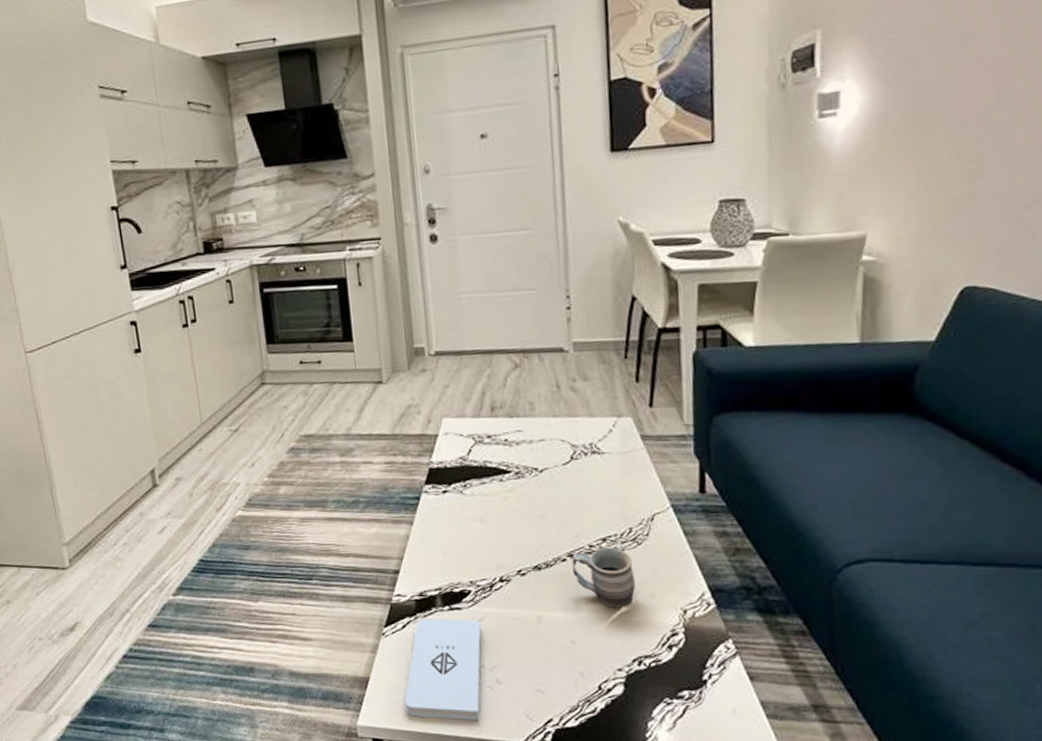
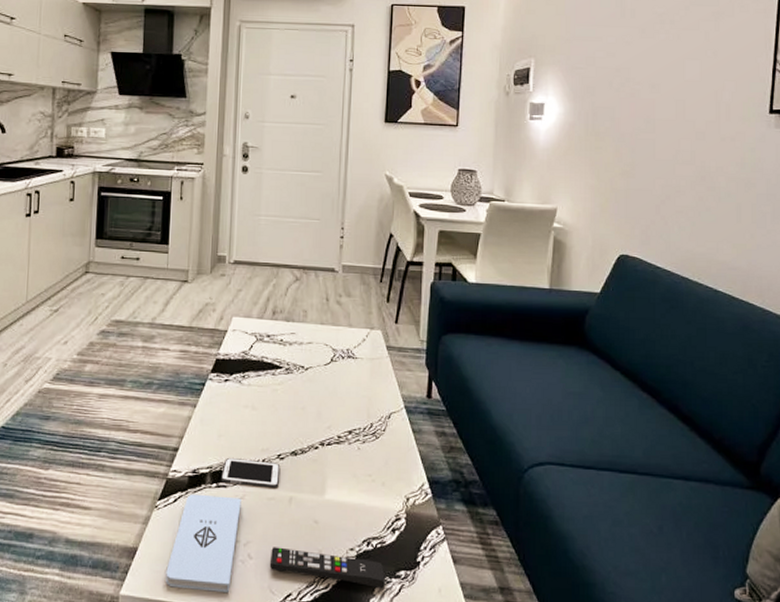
cell phone: none [453,576,523,608] -> present [221,457,281,488]
remote control: none [522,671,666,711] -> present [269,547,386,589]
mug: present [572,547,635,609] -> none [323,438,371,494]

